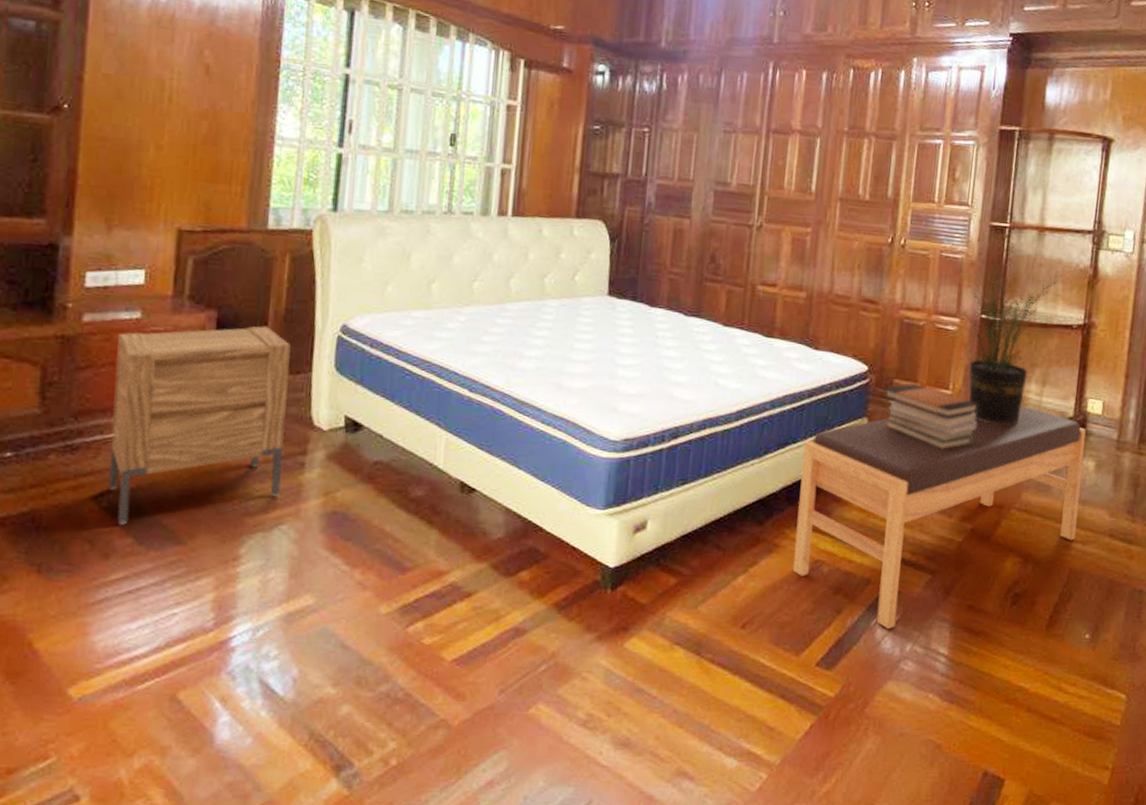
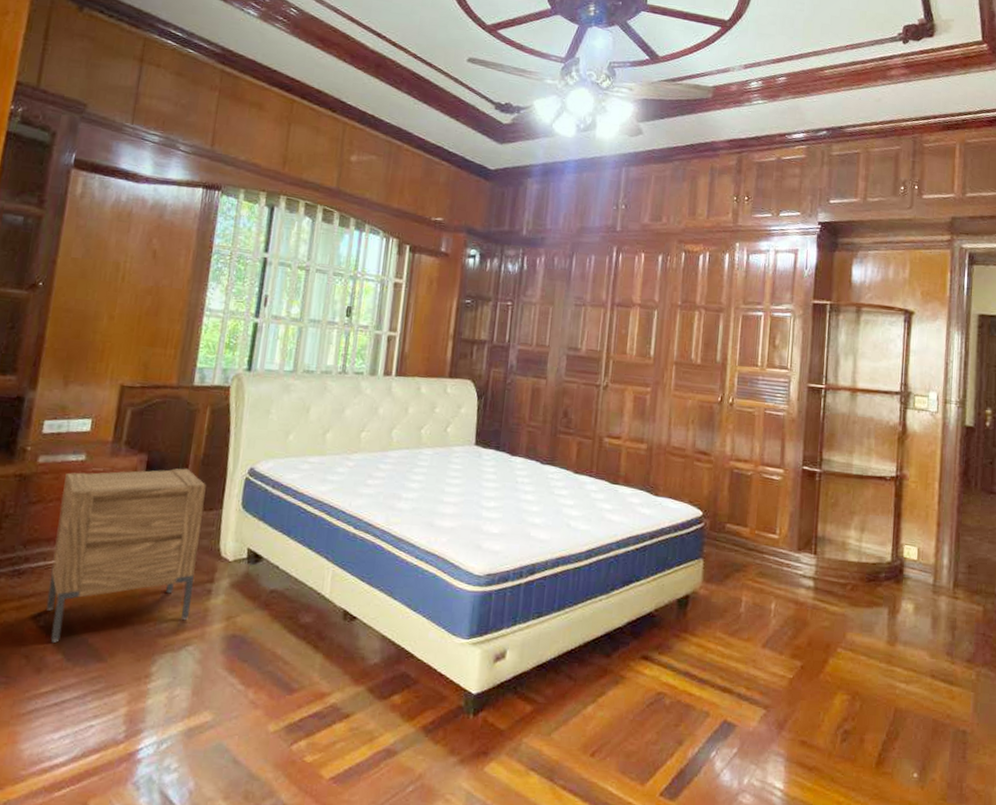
bench: present [793,405,1086,629] -> none [637,549,903,761]
book stack: present [884,384,979,450] -> none [718,528,804,590]
potted plant: present [961,263,1062,426] -> none [784,420,874,569]

